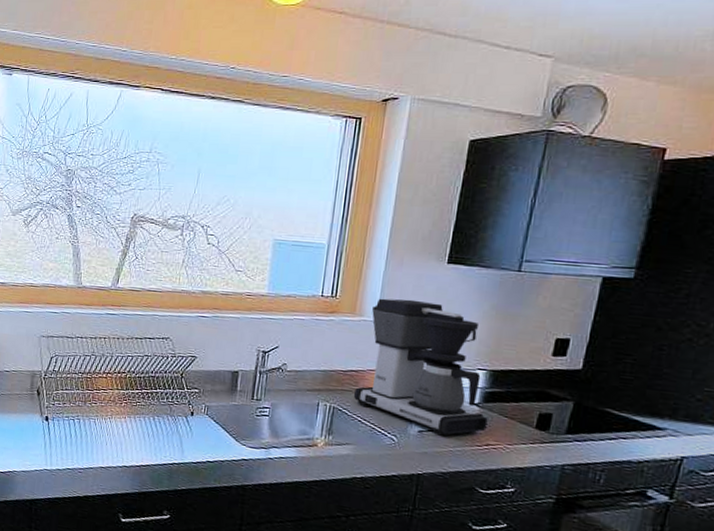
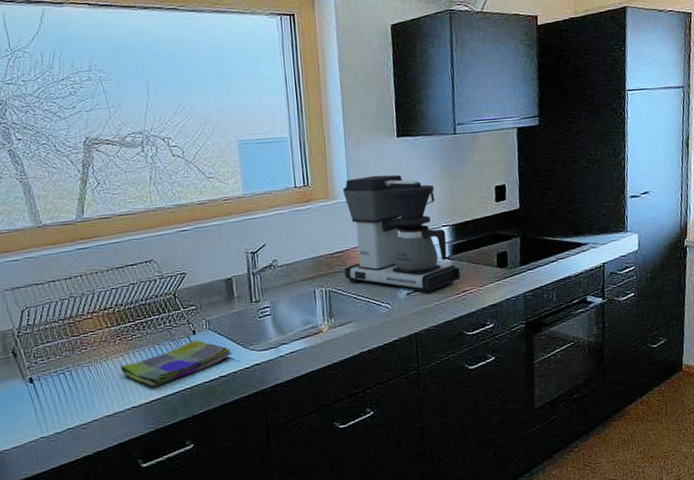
dish towel: none [121,420,223,454] -> present [120,340,231,387]

